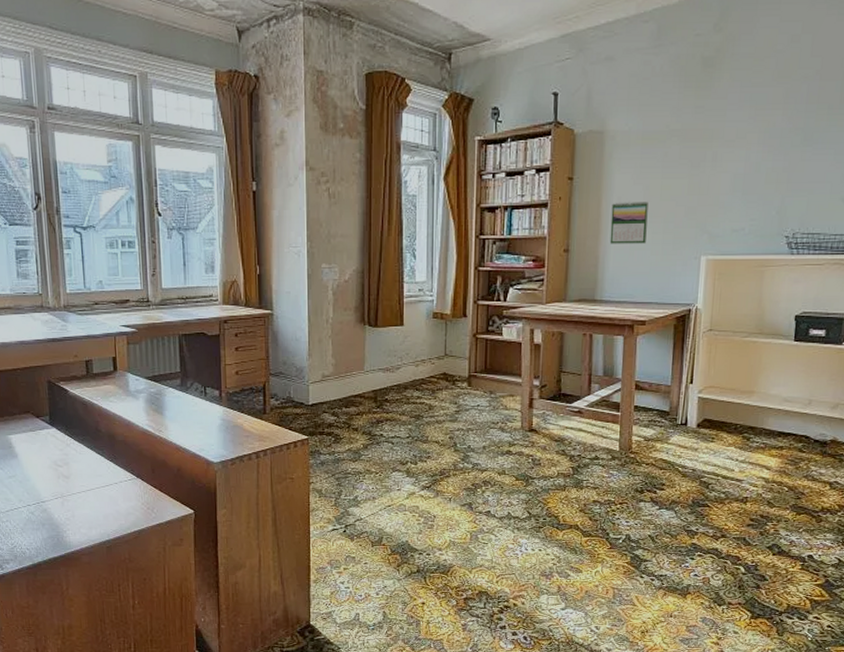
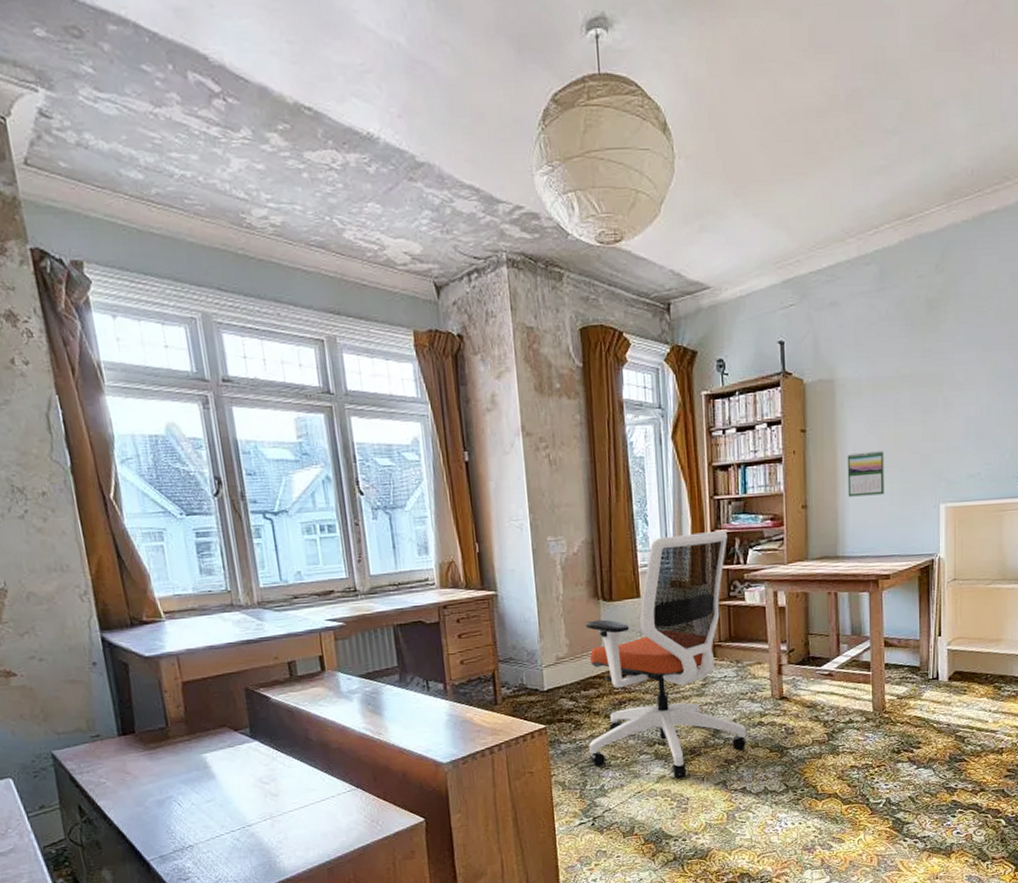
office chair: none [346,269,495,496] -> present [585,531,747,778]

